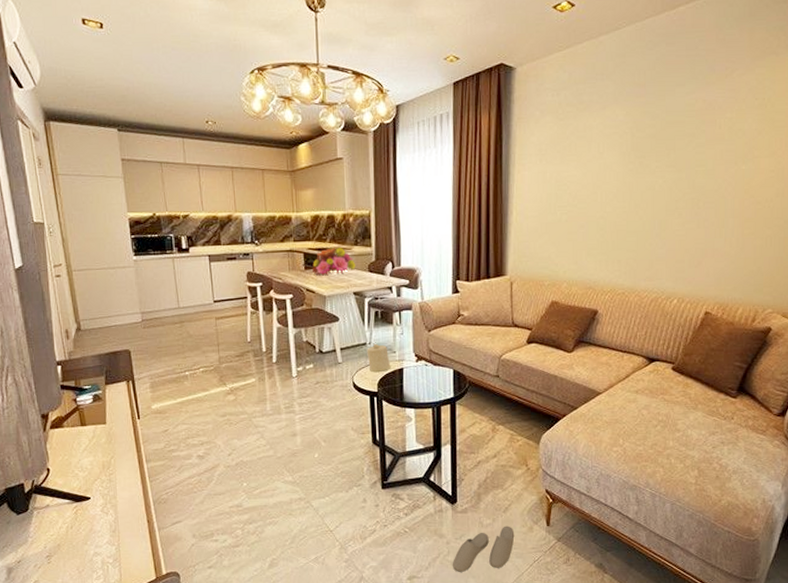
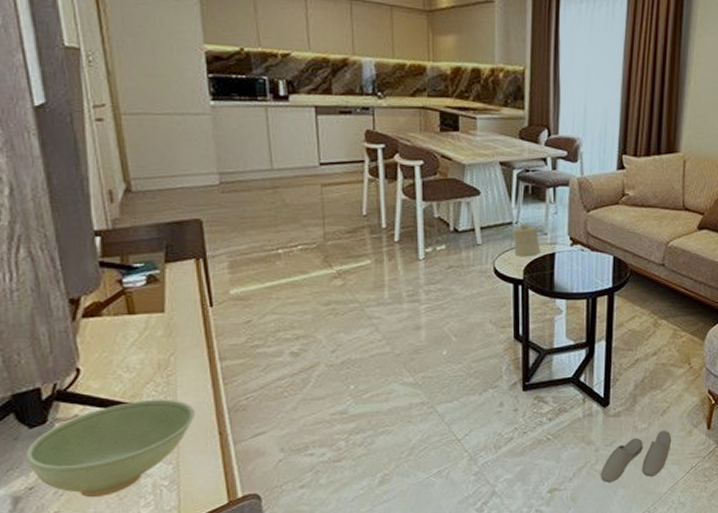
bowl: none [15,493,130,571] -> present [26,399,196,498]
flower bouquet: present [311,248,356,276] -> none [449,107,504,141]

